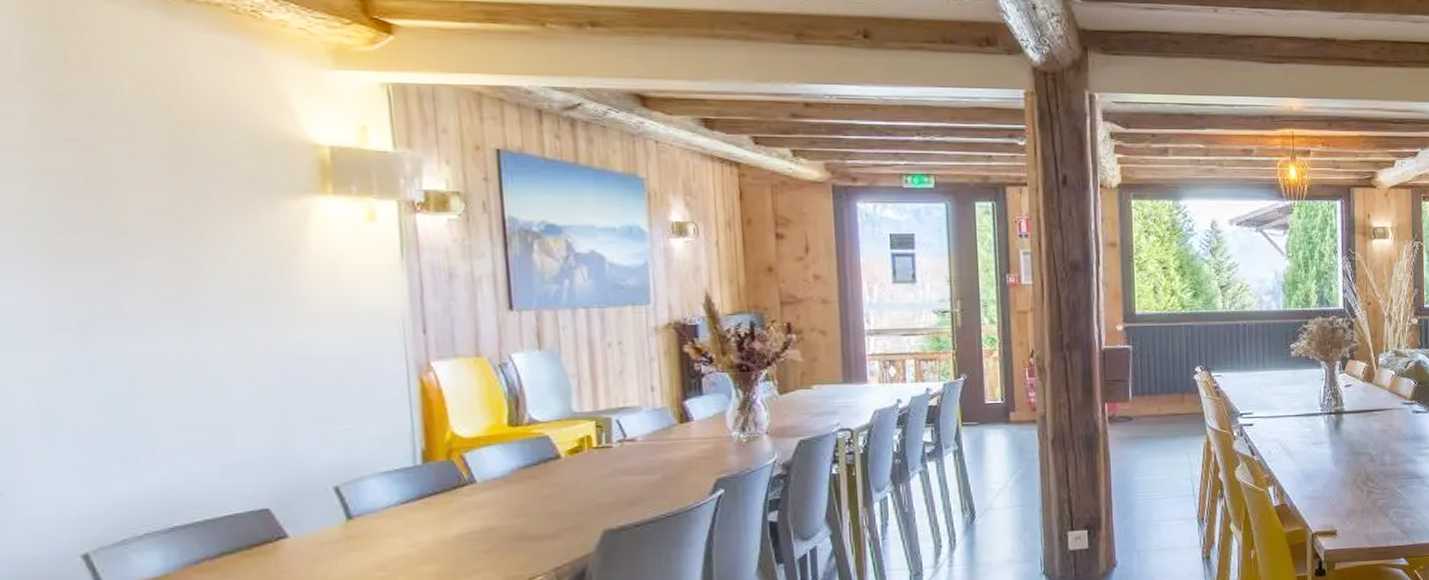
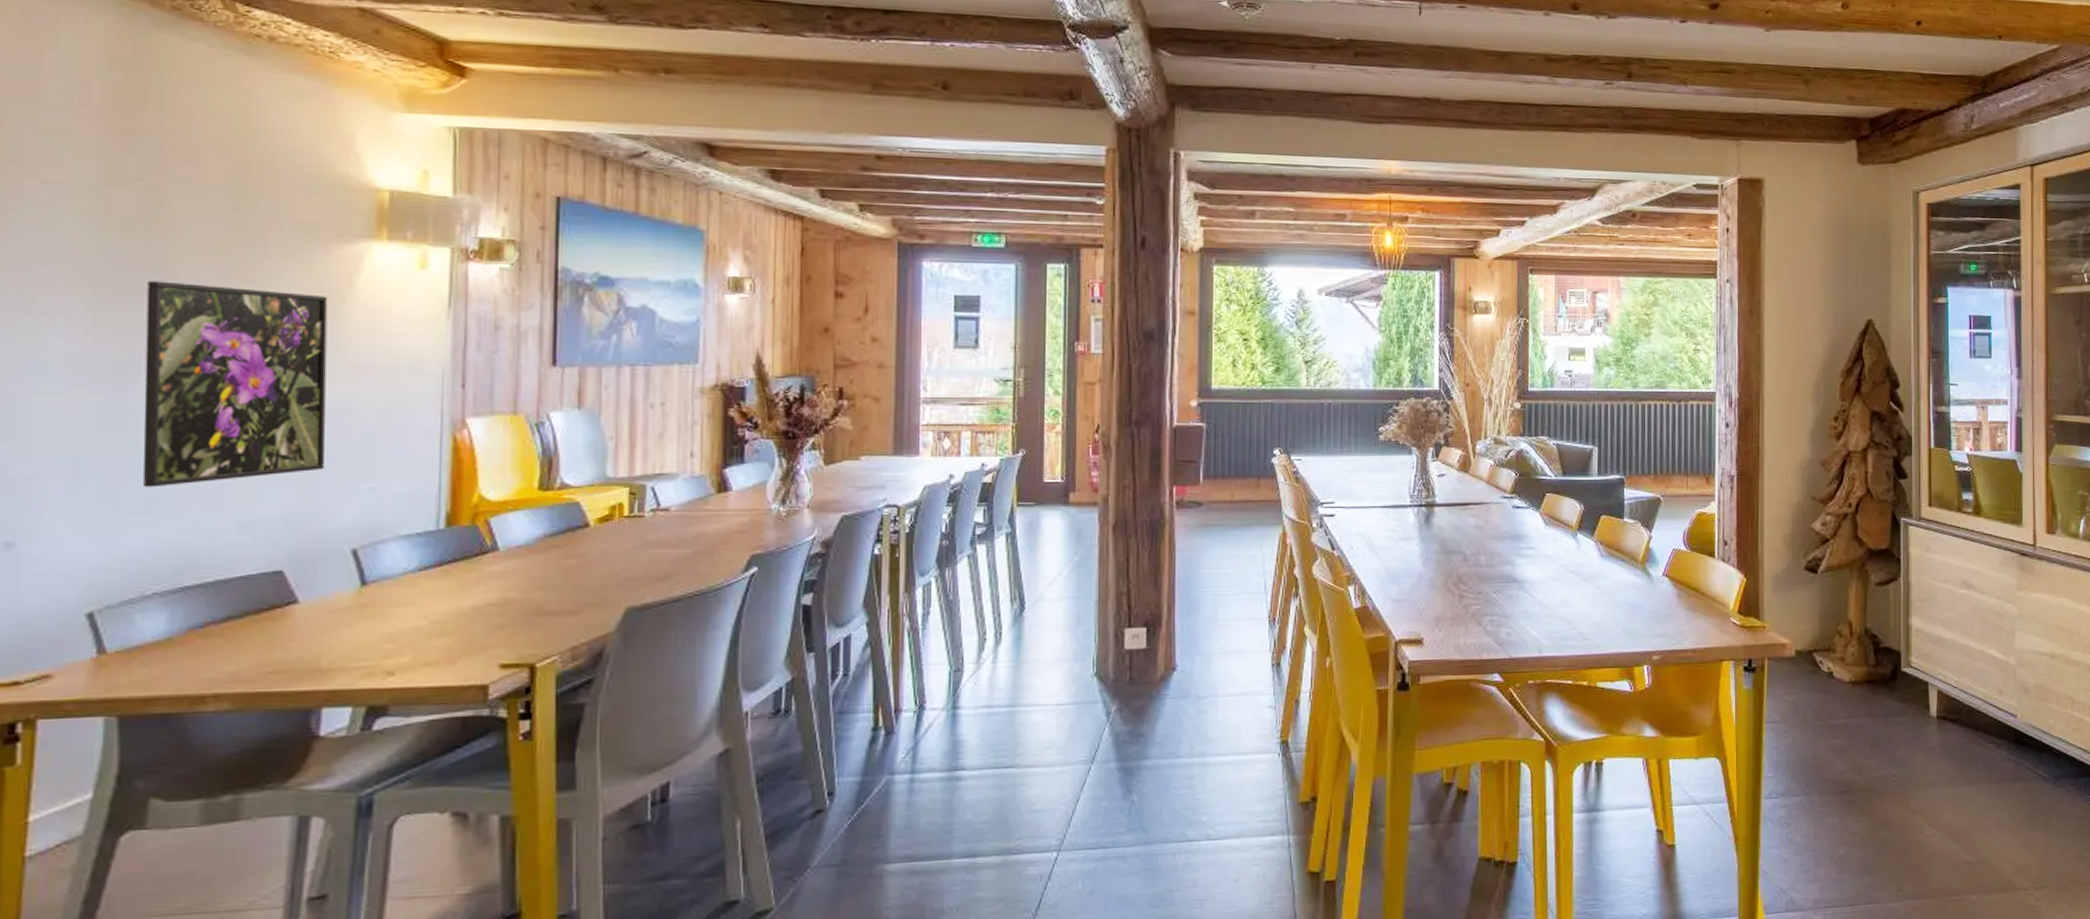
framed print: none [97,240,298,436] -> present [142,281,328,488]

